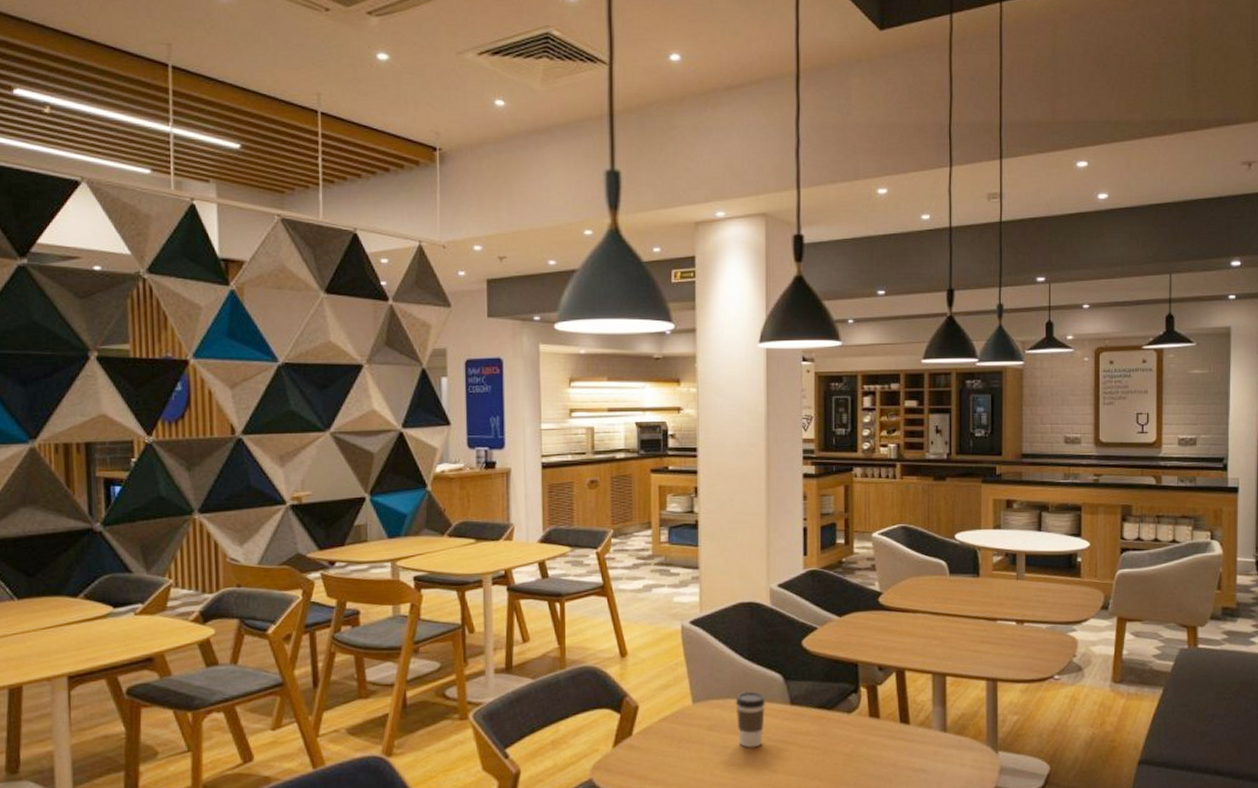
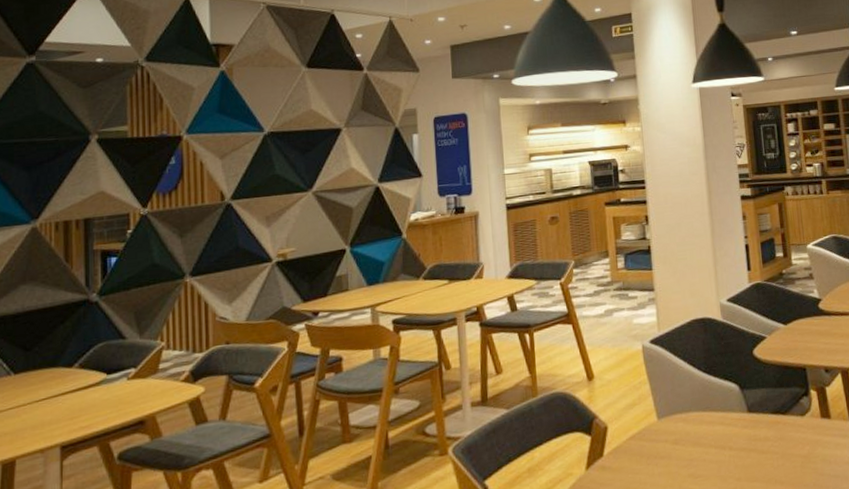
coffee cup: present [735,691,766,748] -> none [697,402,726,459]

